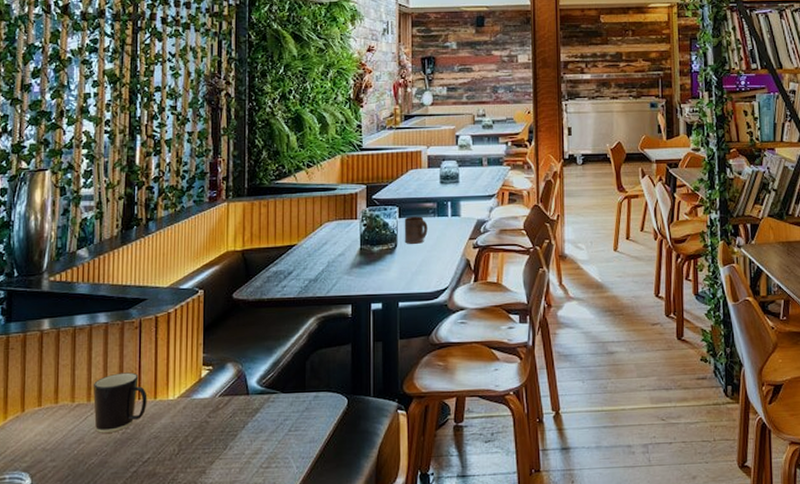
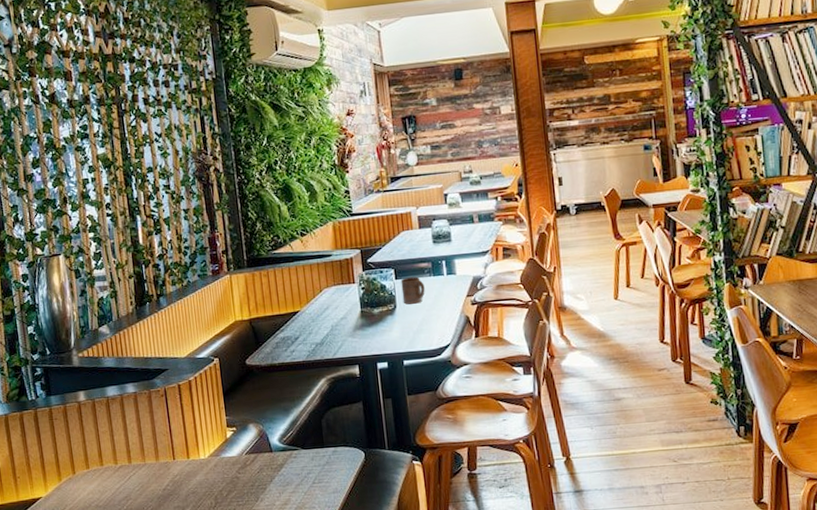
mug: present [92,372,147,433] -> none [131,436,182,490]

